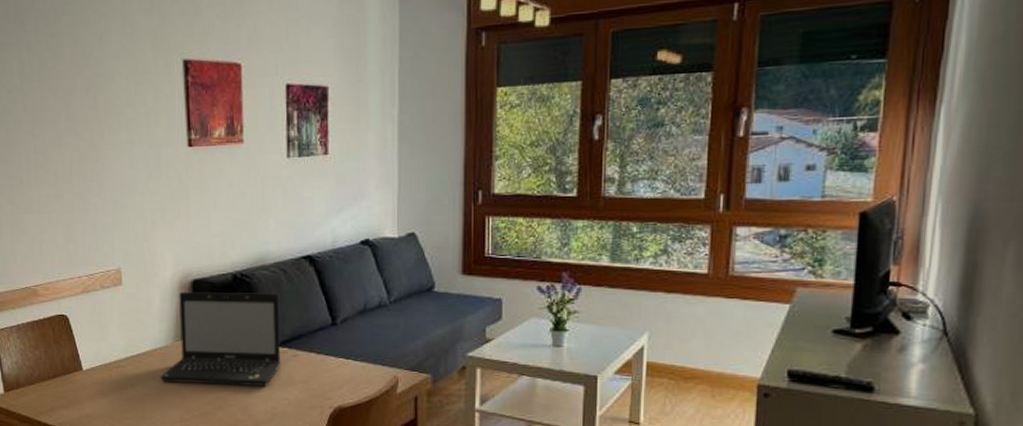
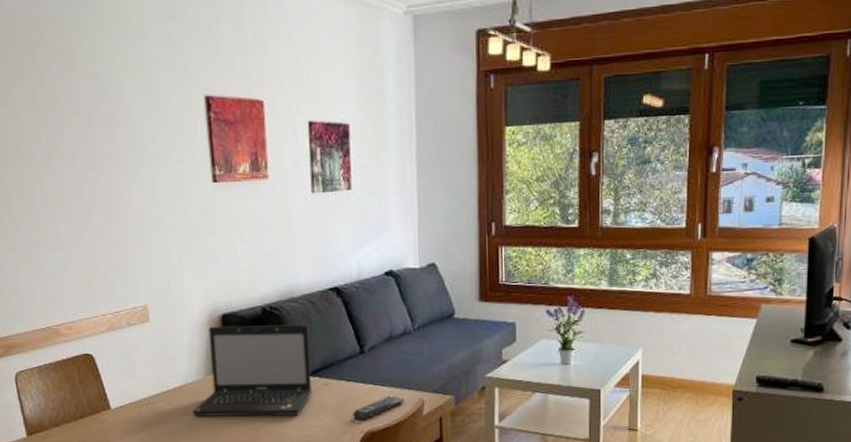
remote control: none [322,370,378,396] -> present [353,395,405,421]

